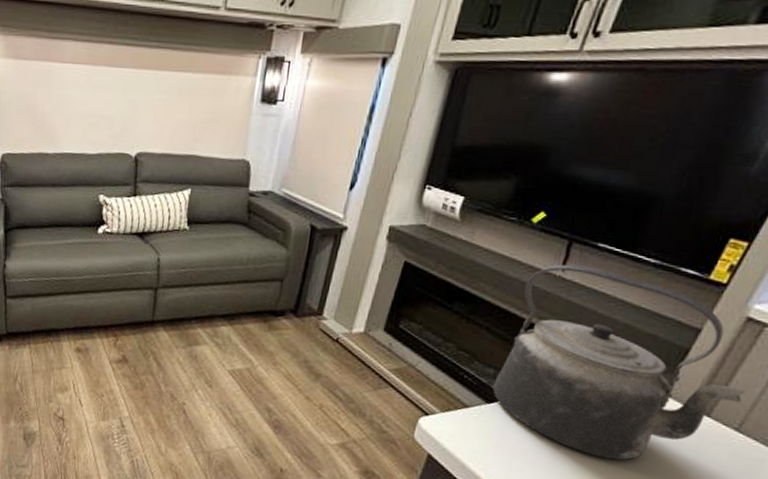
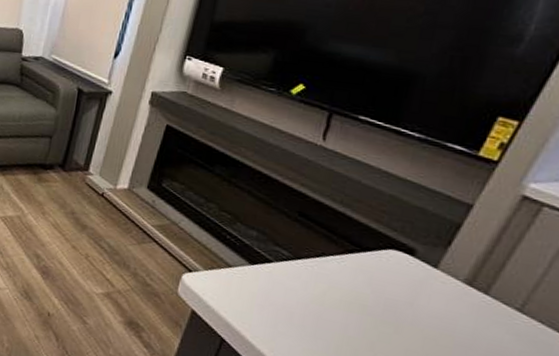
kettle: present [492,264,746,460] -> none [256,134,527,333]

